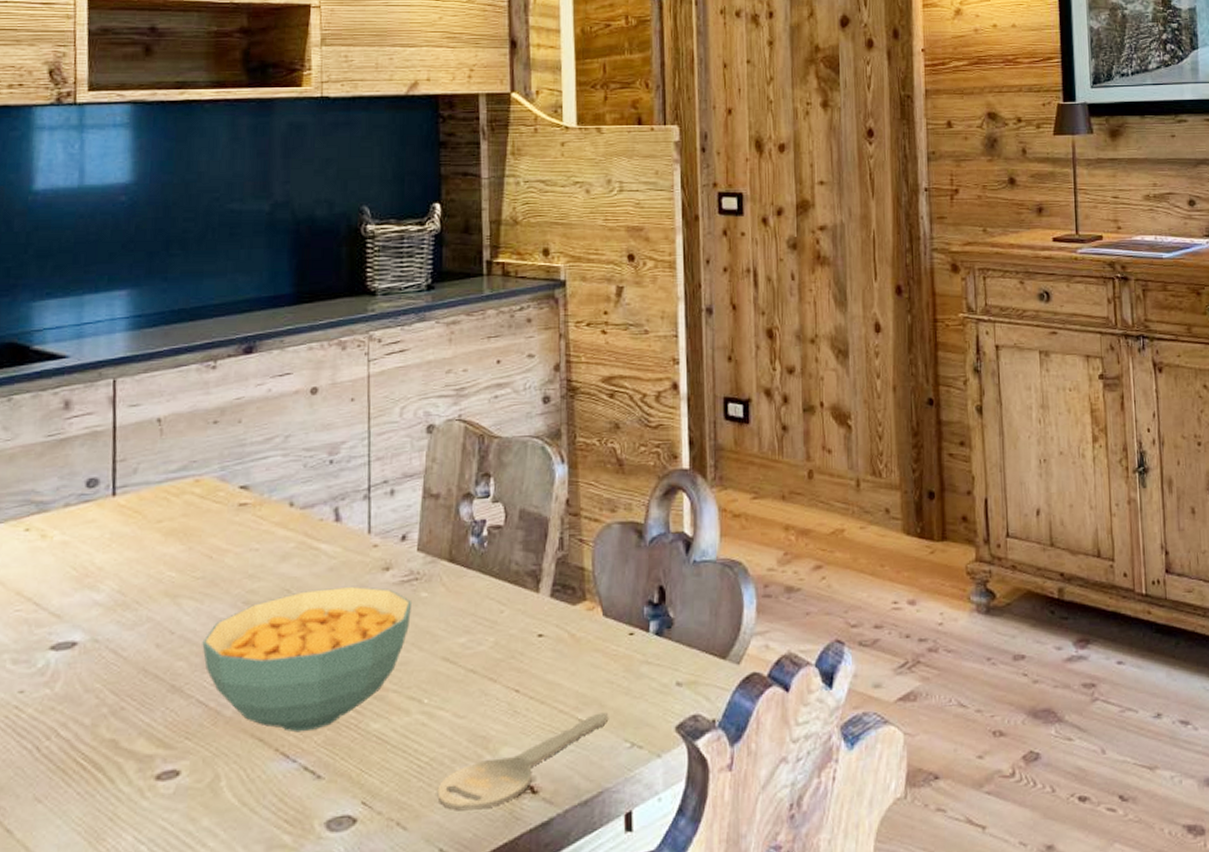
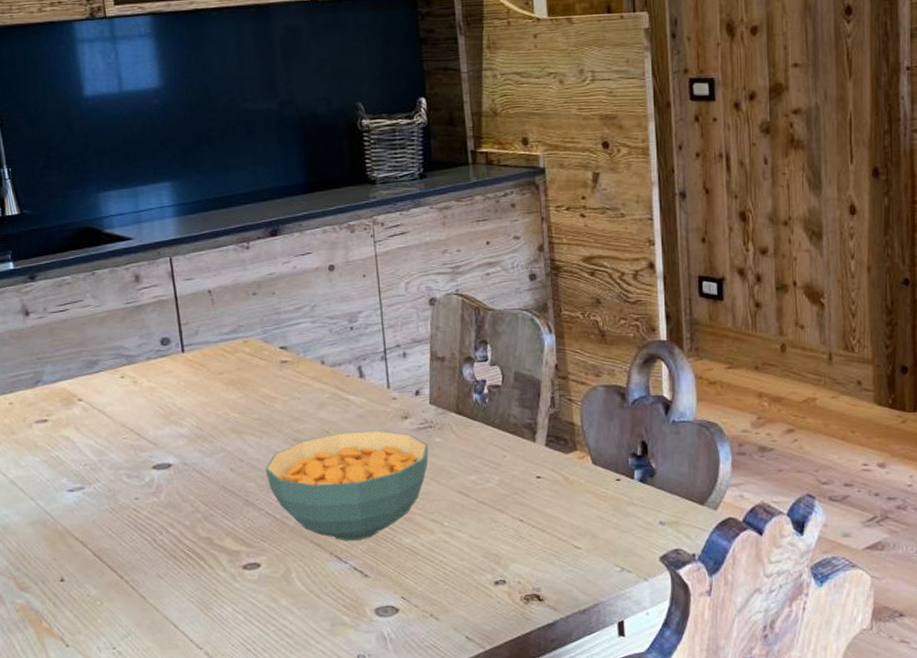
key: present [437,712,609,811] -> none [461,542,601,610]

